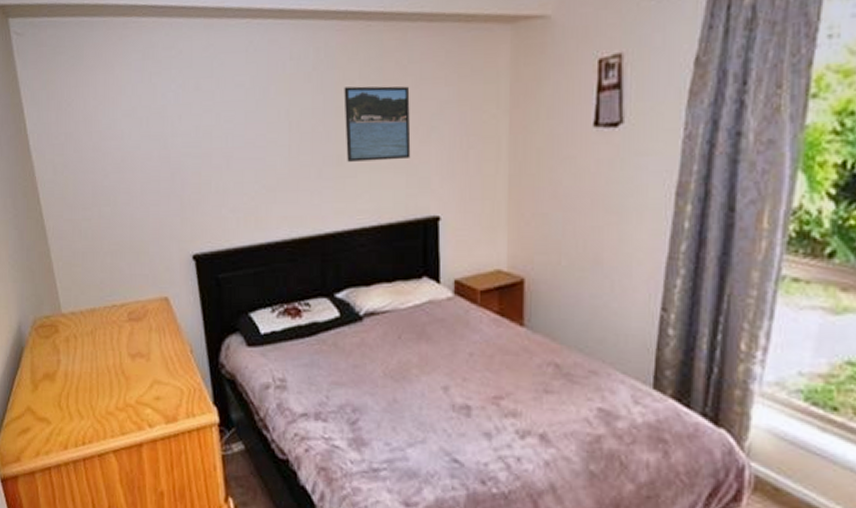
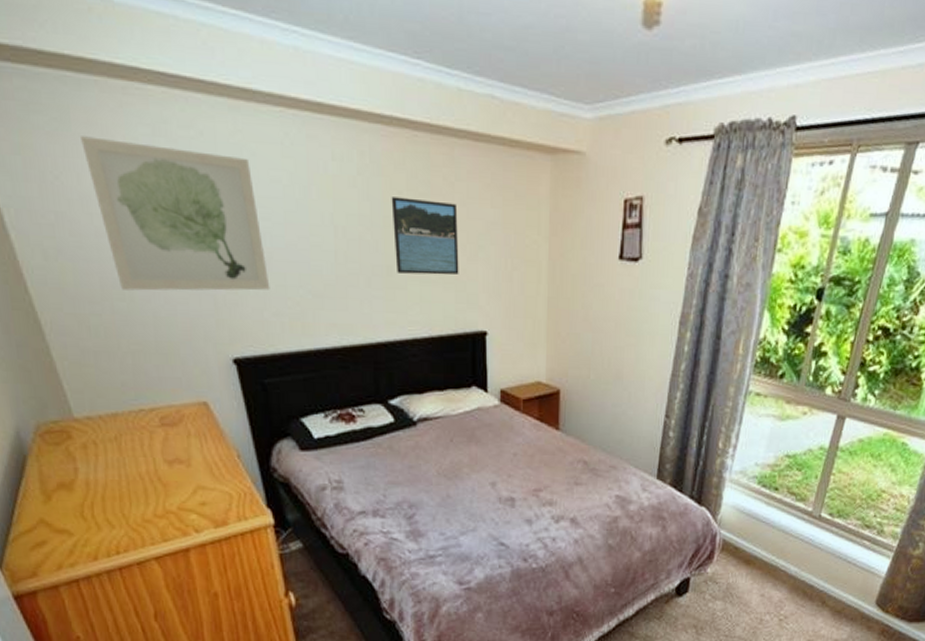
wall art: none [89,67,229,196] -> present [81,136,270,291]

